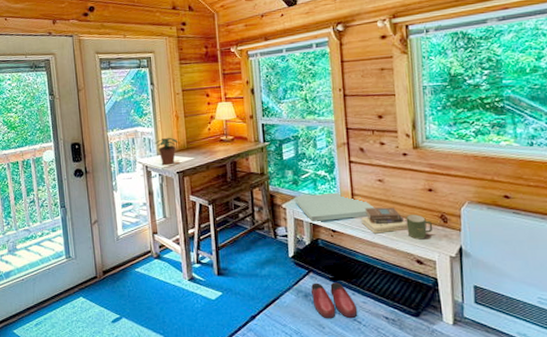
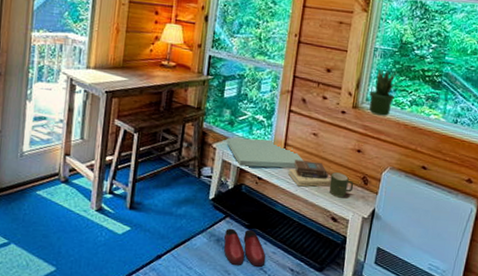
potted plant: present [154,137,178,166] -> none [85,50,114,82]
planter: none [427,104,456,153] -> present [368,67,397,117]

